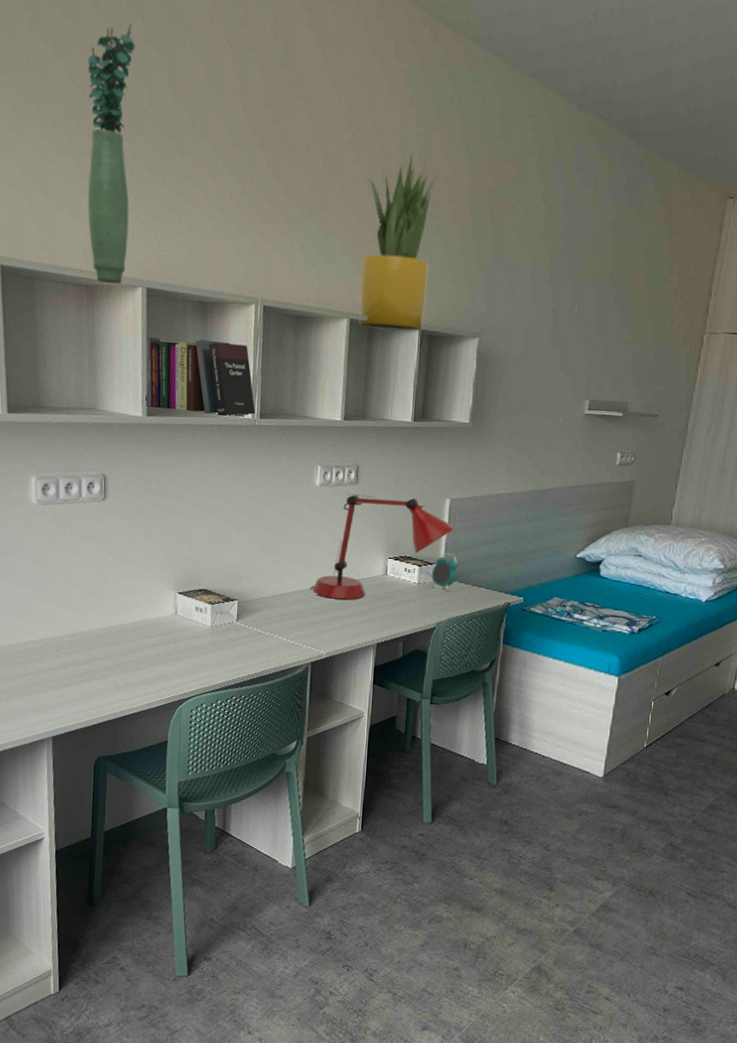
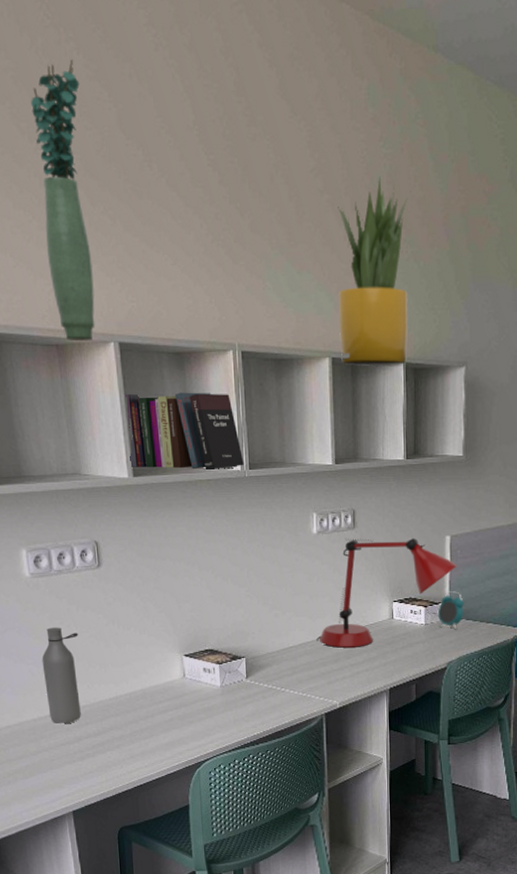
water bottle: none [38,554,77,649] -> present [42,627,81,723]

